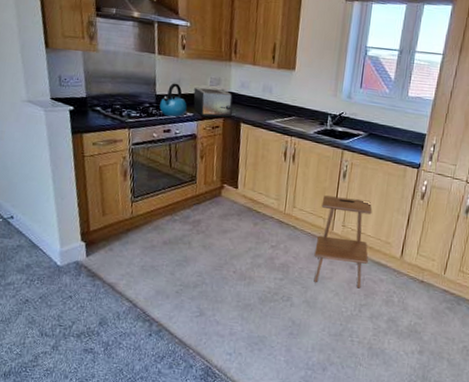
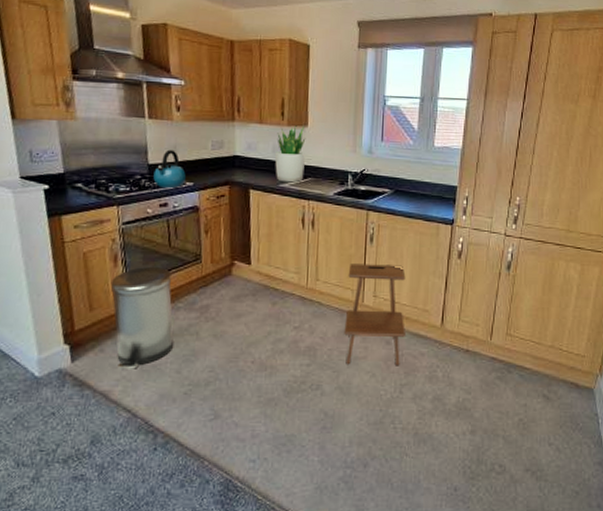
pedal bin: none [120,183,171,268] -> present [110,267,173,369]
toaster: present [193,87,233,118] -> none [193,152,239,186]
planter: none [264,69,293,120] -> present [275,125,306,183]

